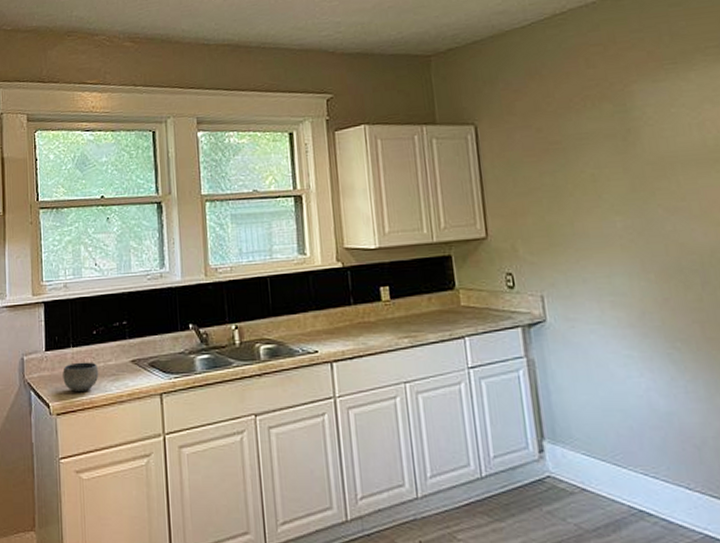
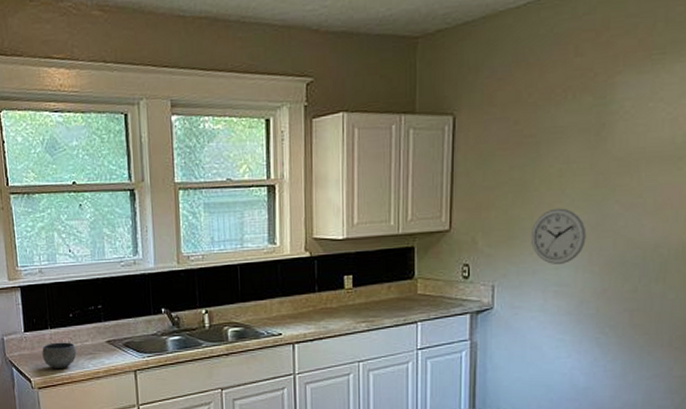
wall clock: none [573,213,635,272] -> present [530,208,587,264]

